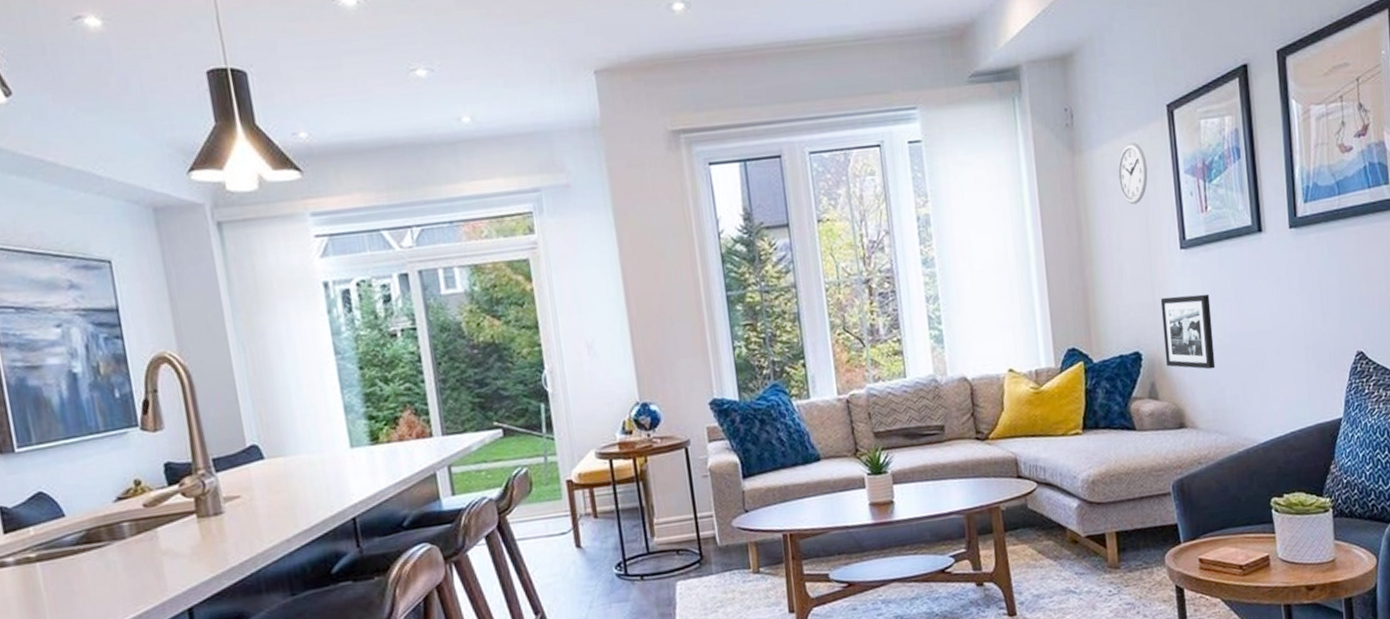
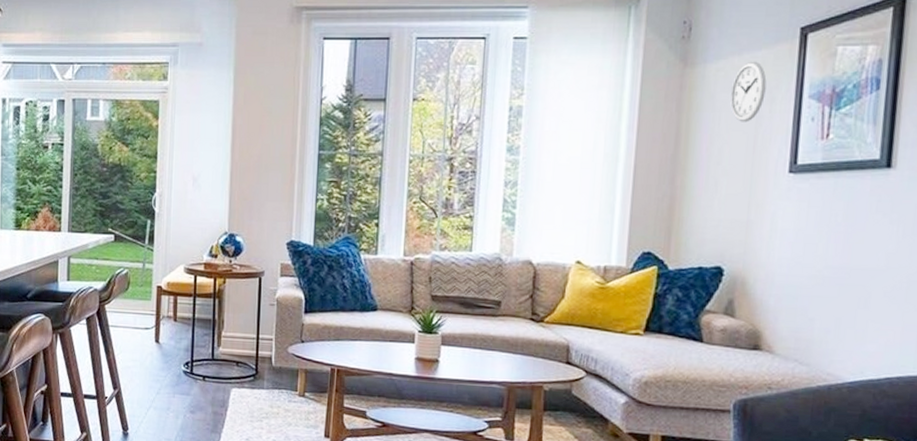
picture frame: present [1160,294,1216,370] -> none [749,218,815,298]

